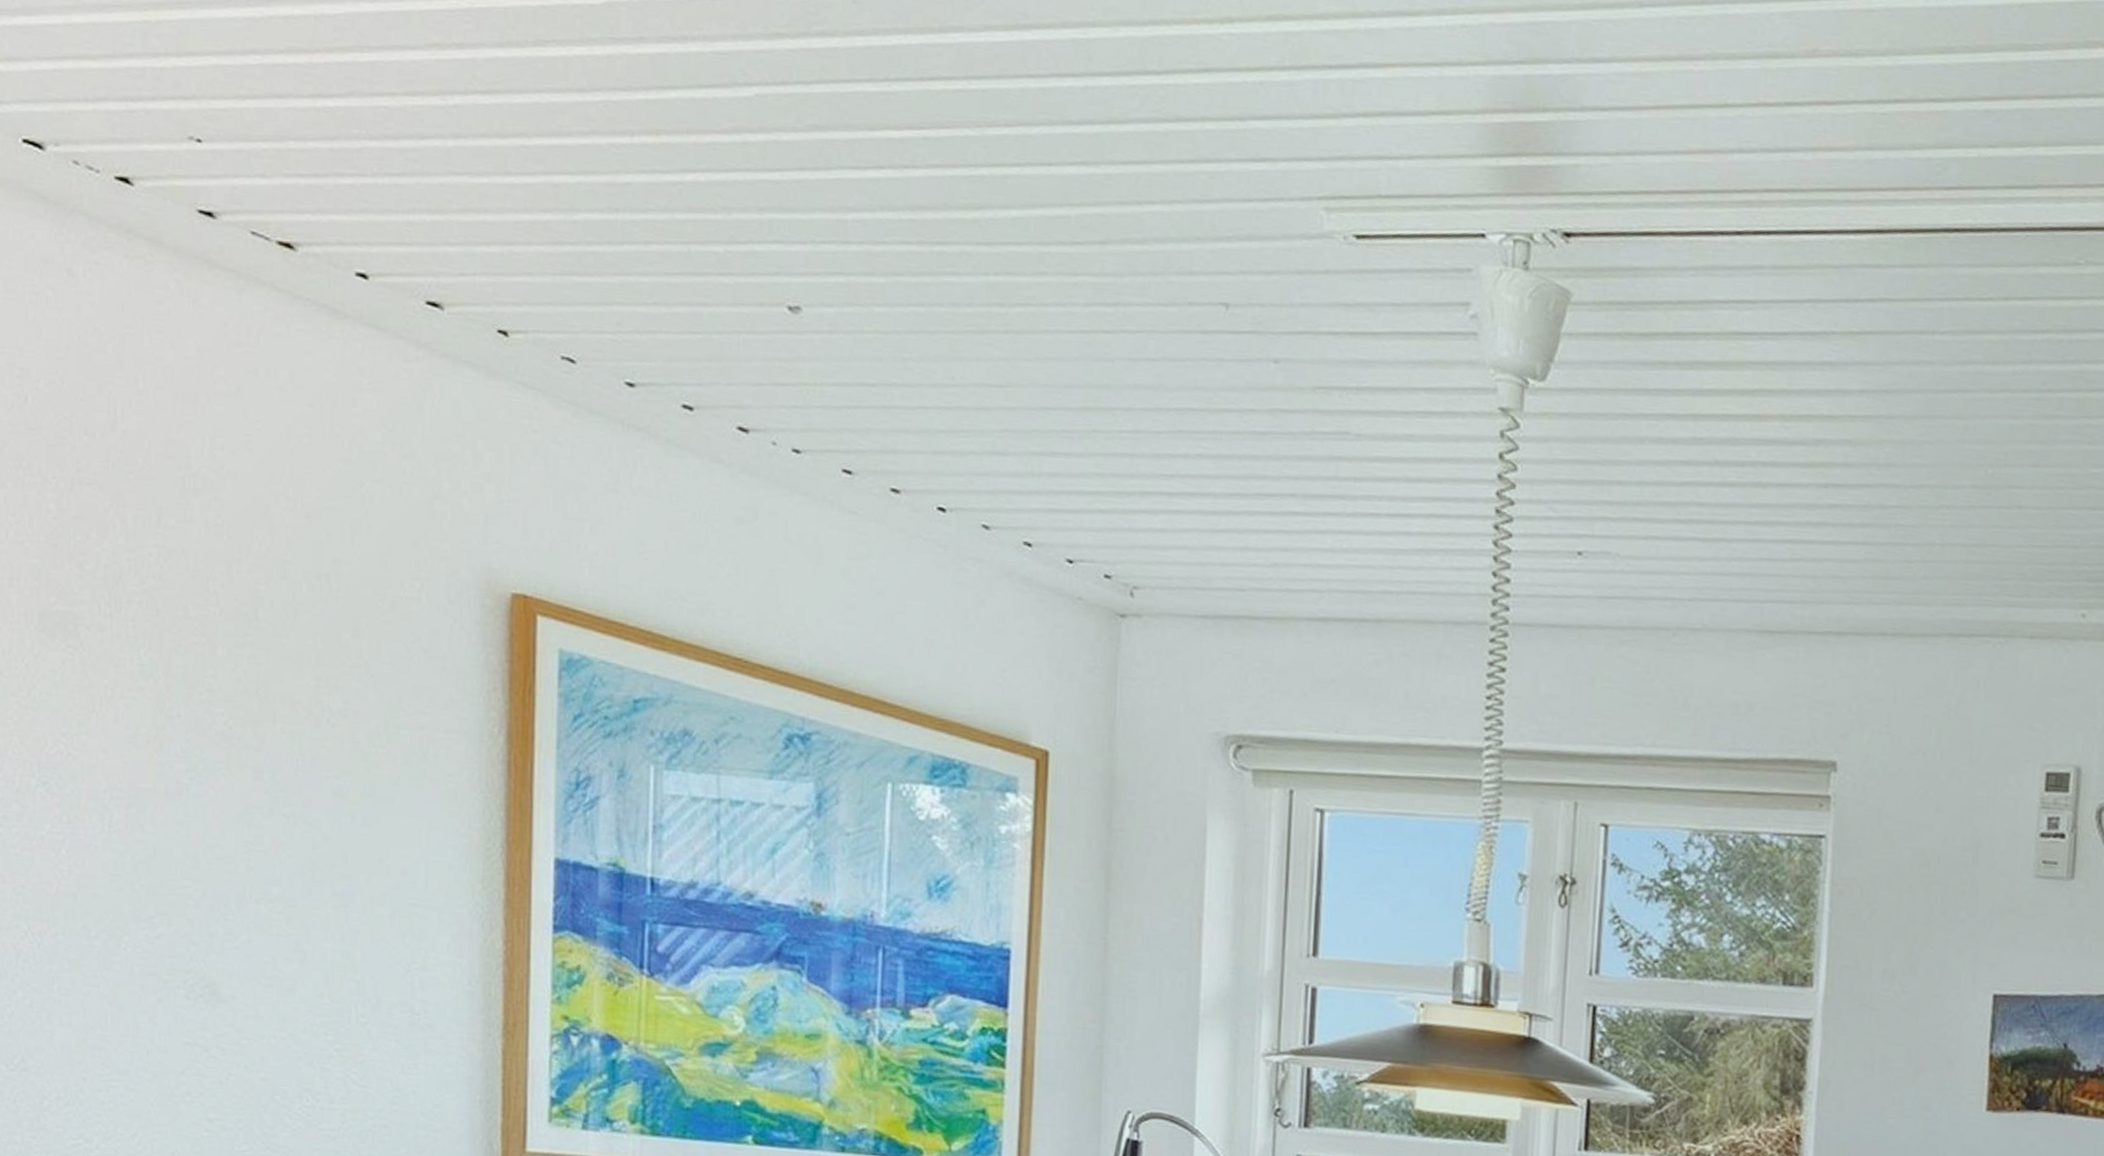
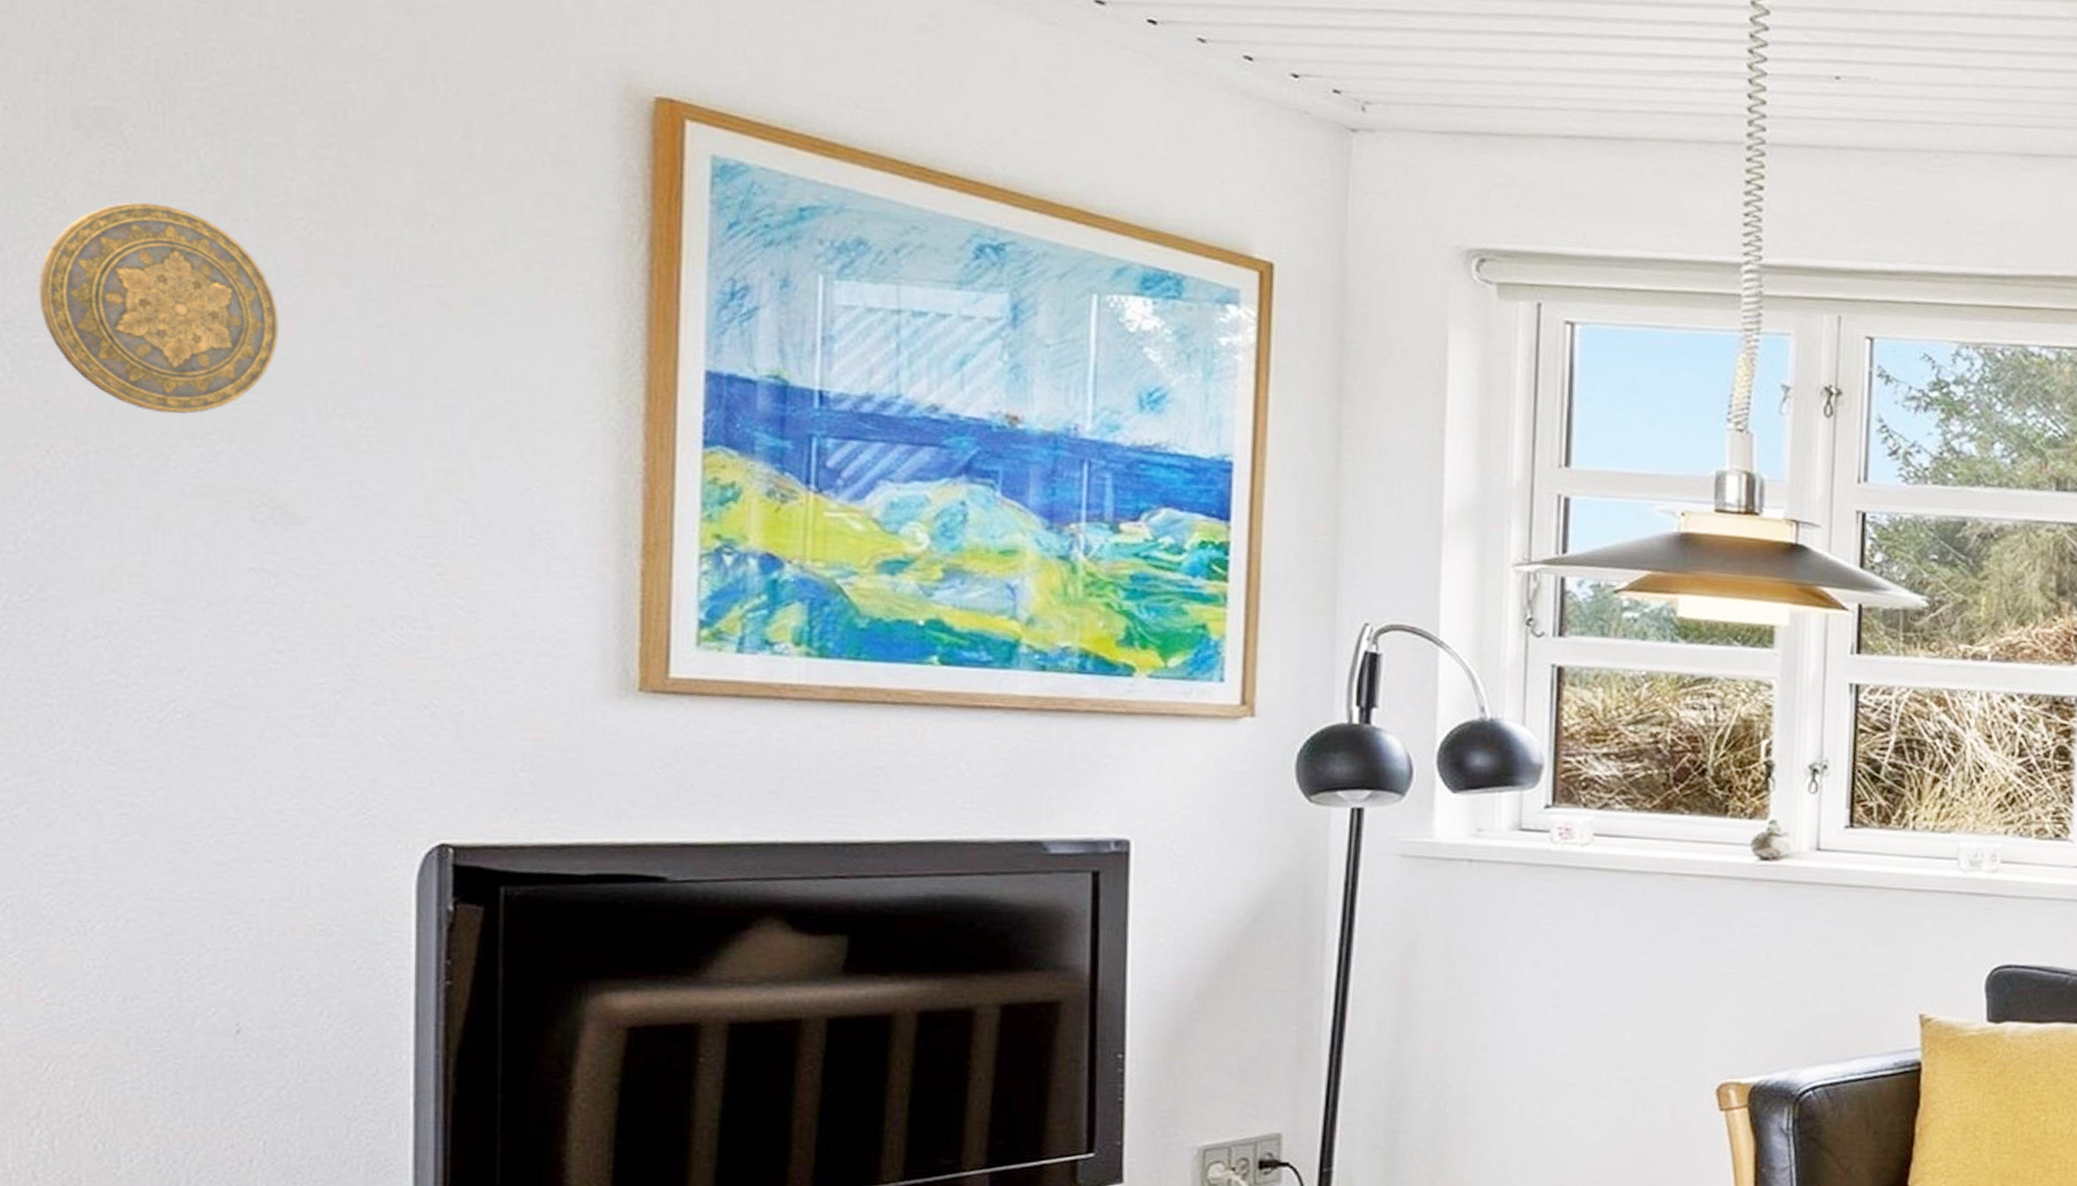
decorative plate: none [16,700,206,899] -> present [39,202,280,414]

